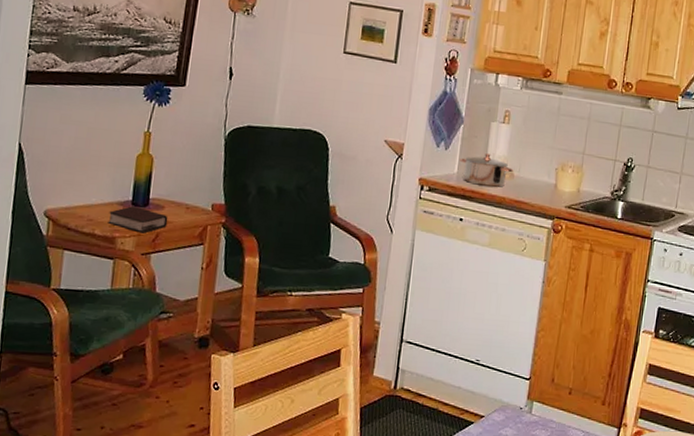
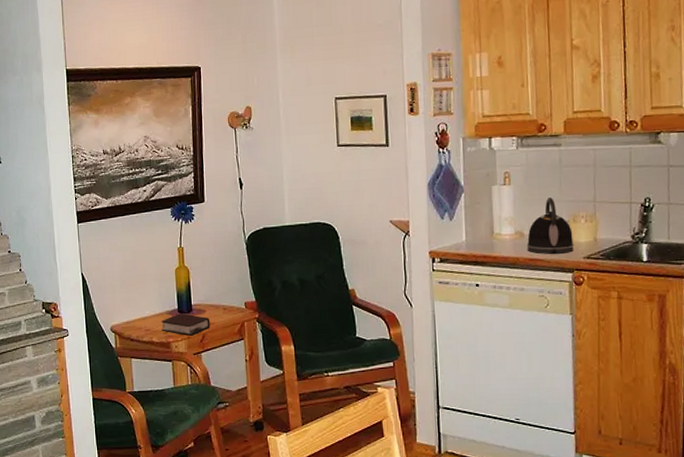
cooking pot: present [460,153,514,187] -> none [466,217,523,250]
kettle: none [514,143,559,200] -> present [526,198,575,254]

